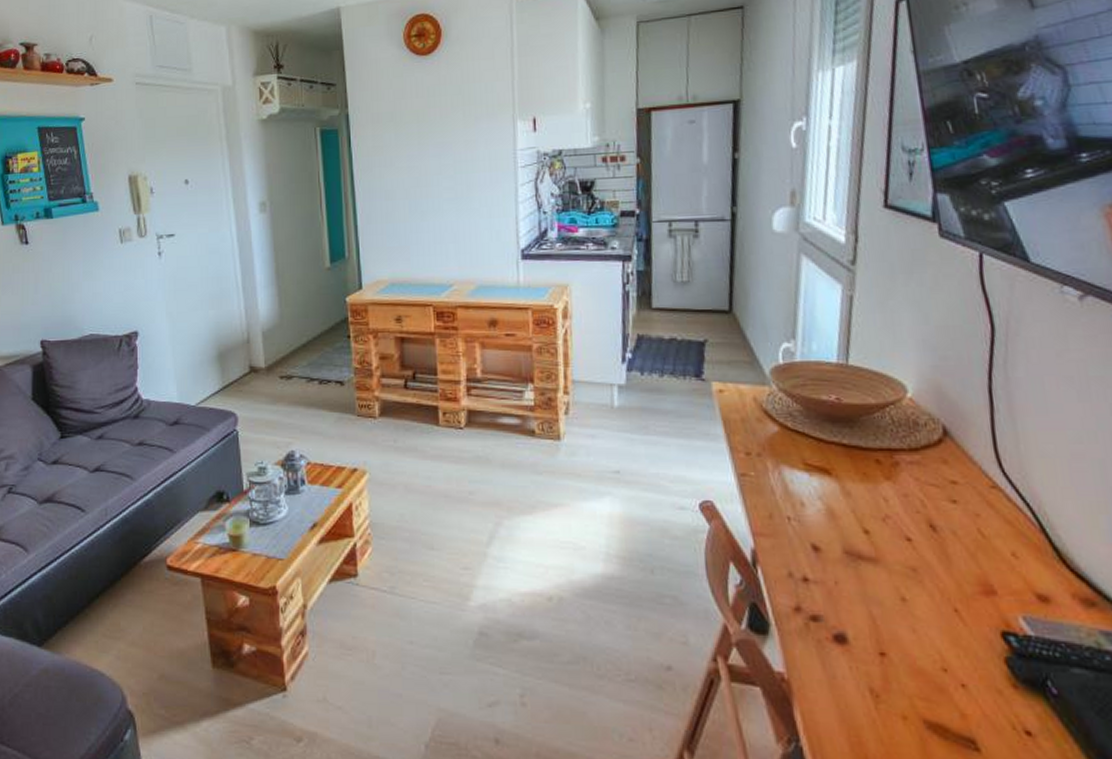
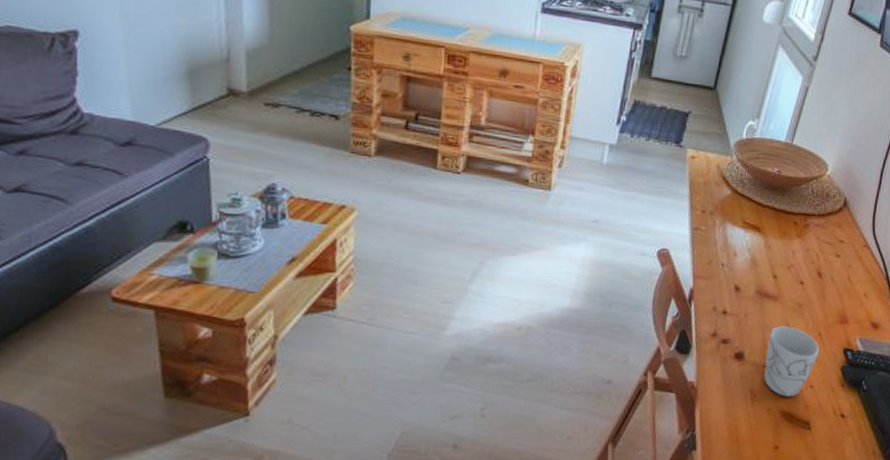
mug: none [878,598,963,701] -> present [764,326,820,398]

